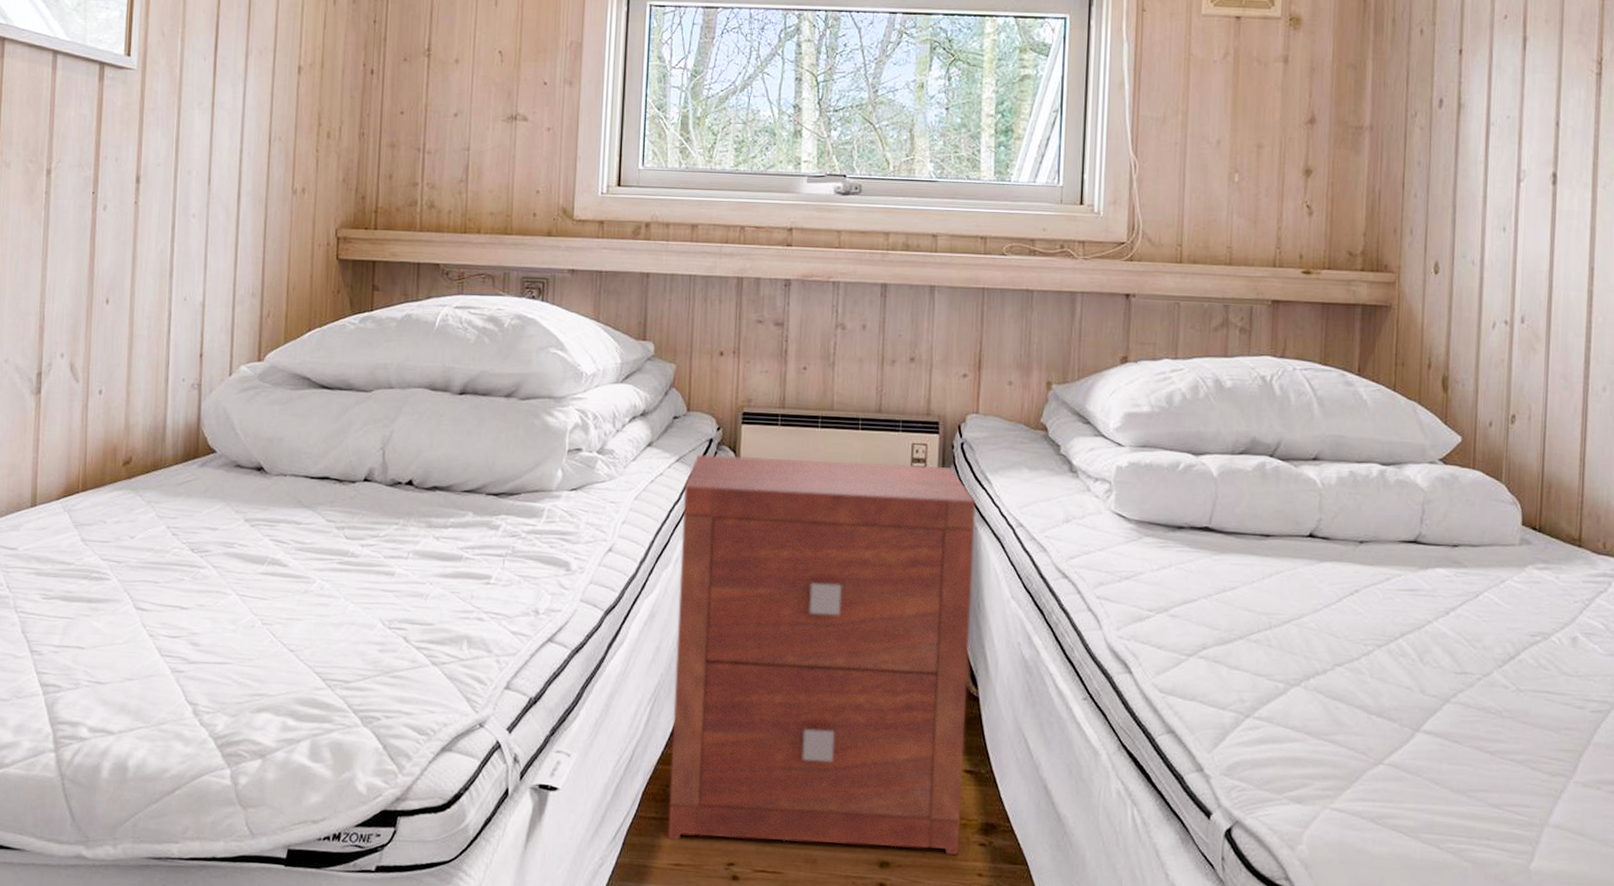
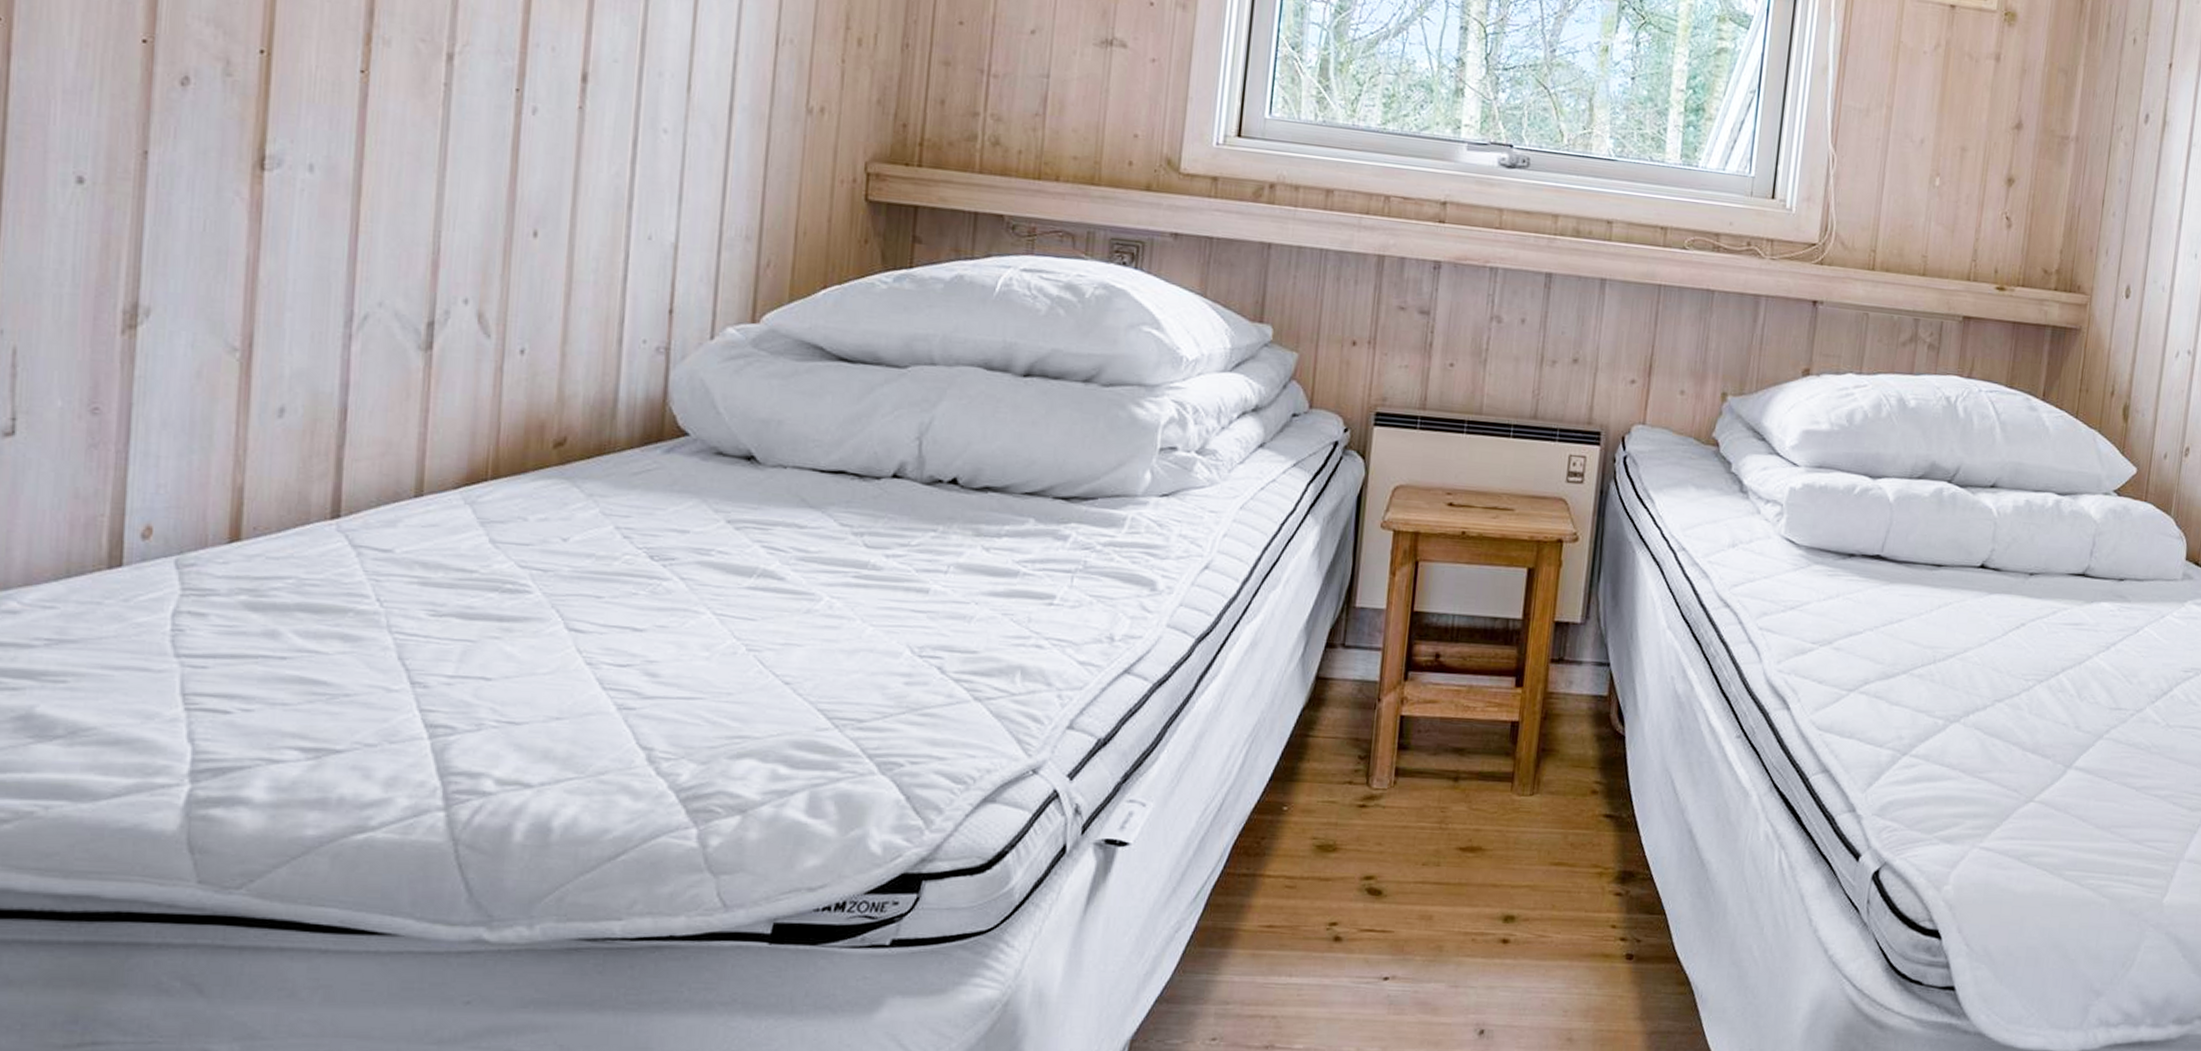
nightstand: present [667,454,976,856] -> none [1259,459,1636,907]

